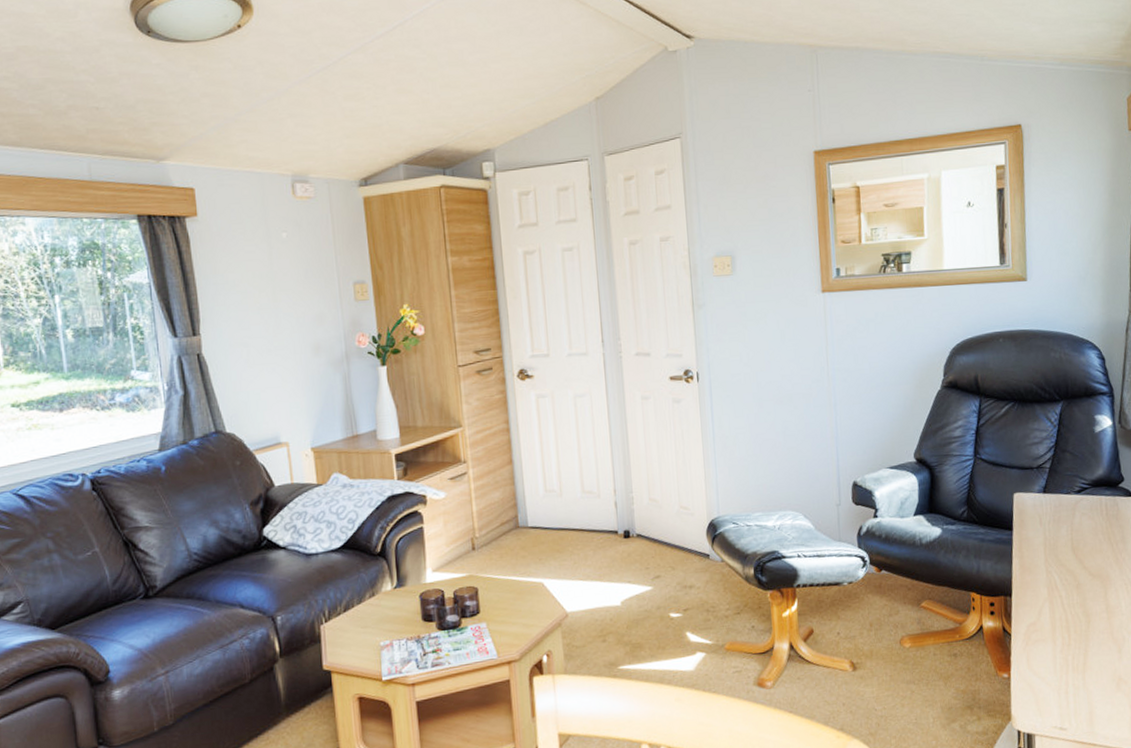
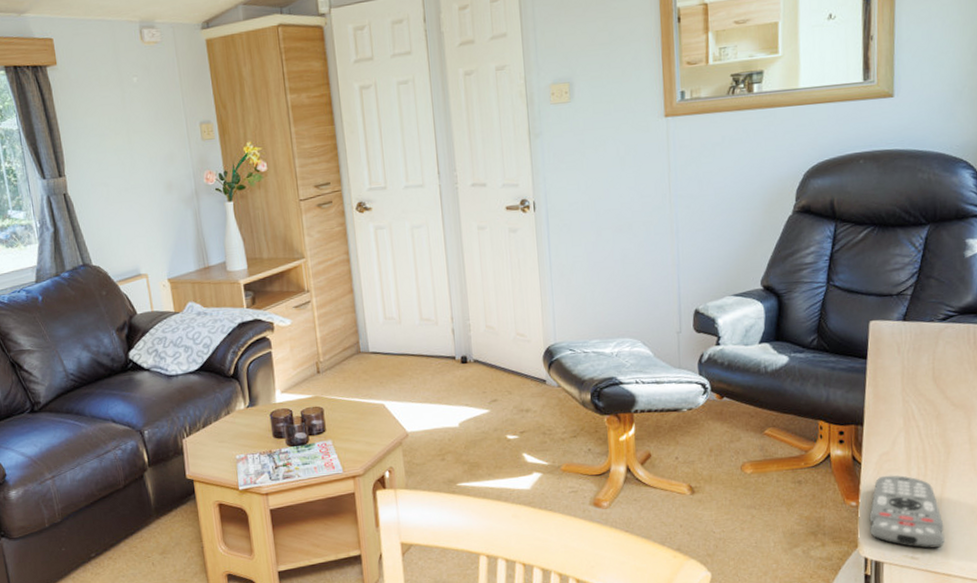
remote control: none [1020,645,1089,719] -> present [869,475,945,549]

